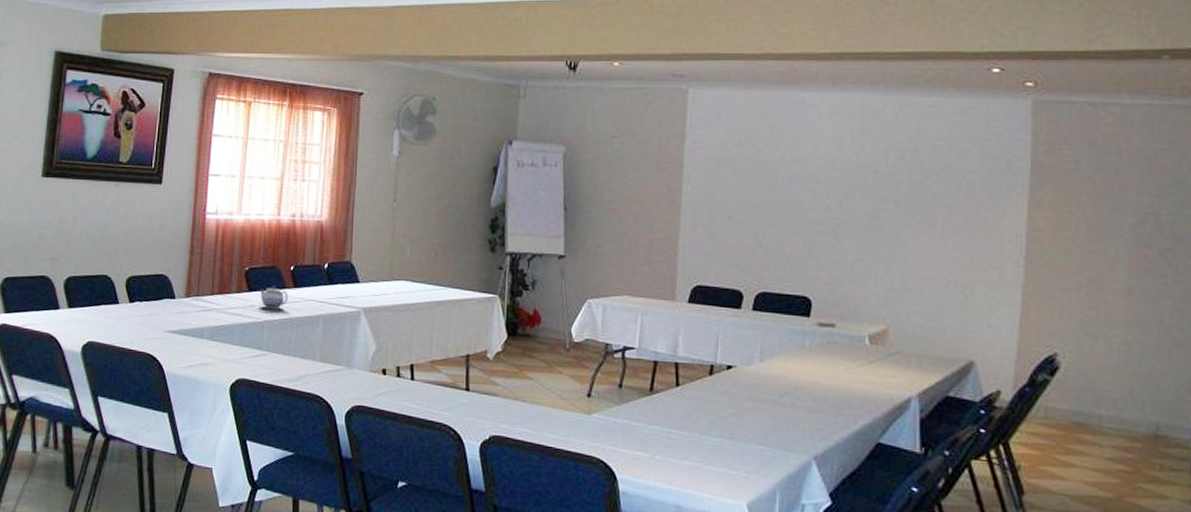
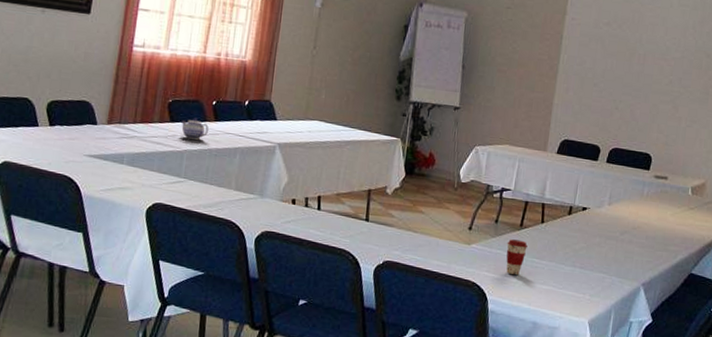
coffee cup: none [635,407,661,450] -> present [506,239,528,276]

